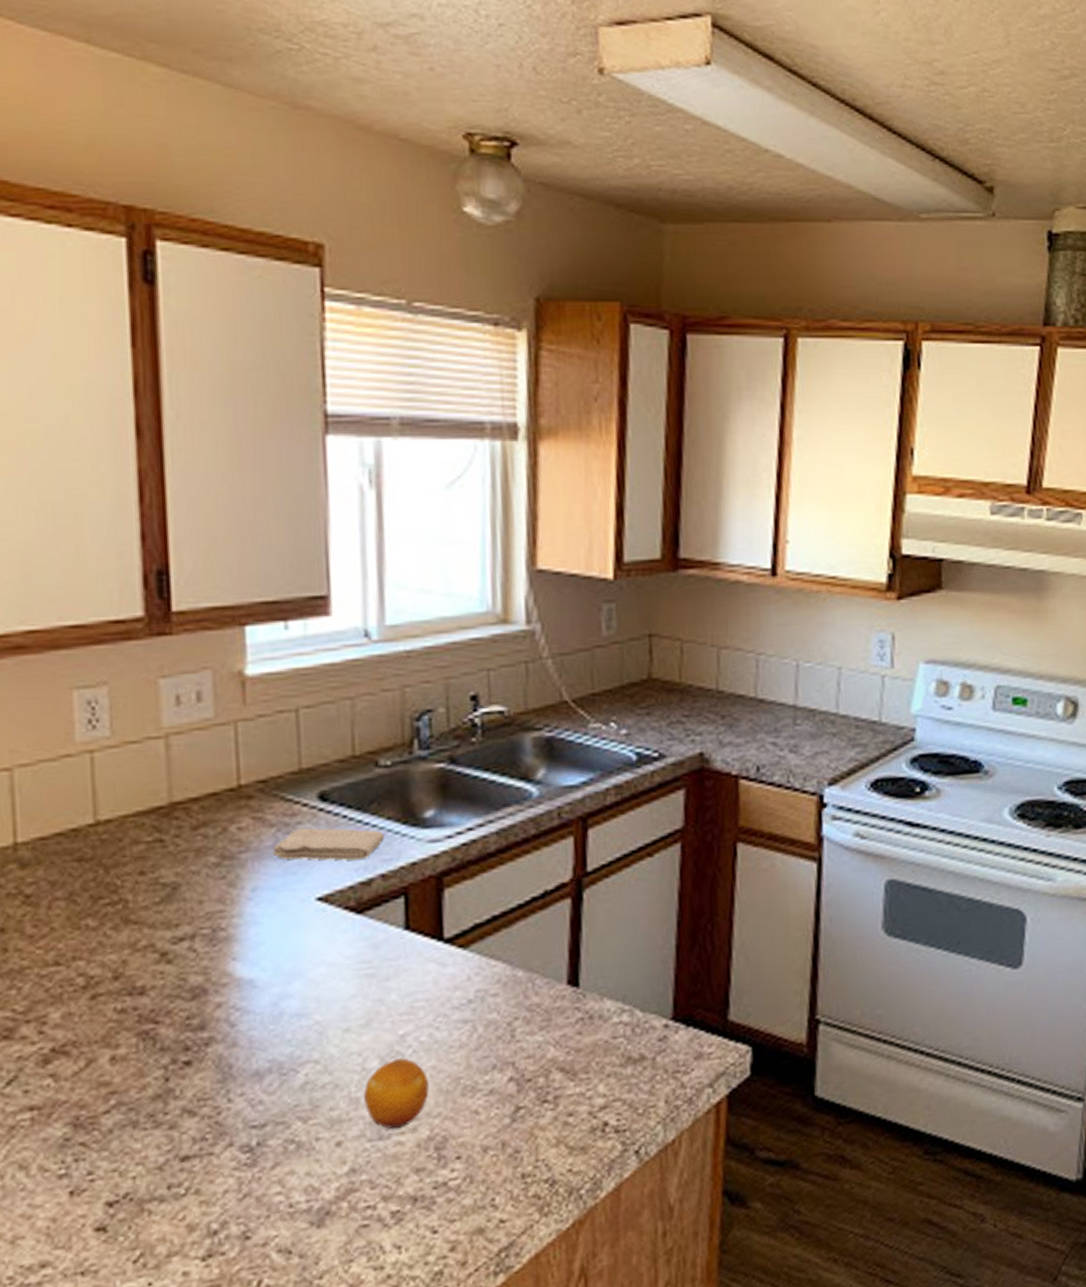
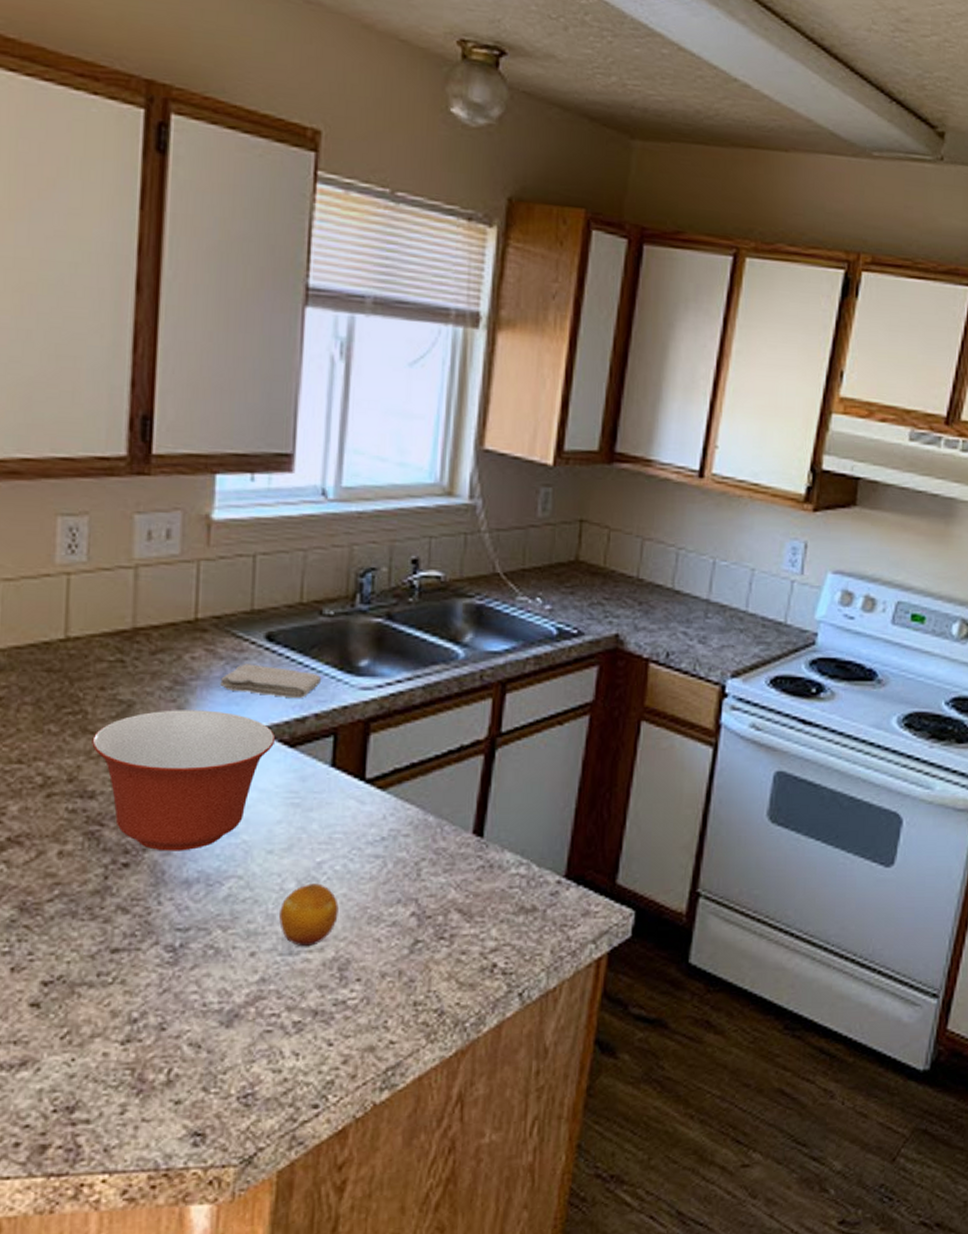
mixing bowl: none [136,883,341,1044] -> present [92,710,276,851]

